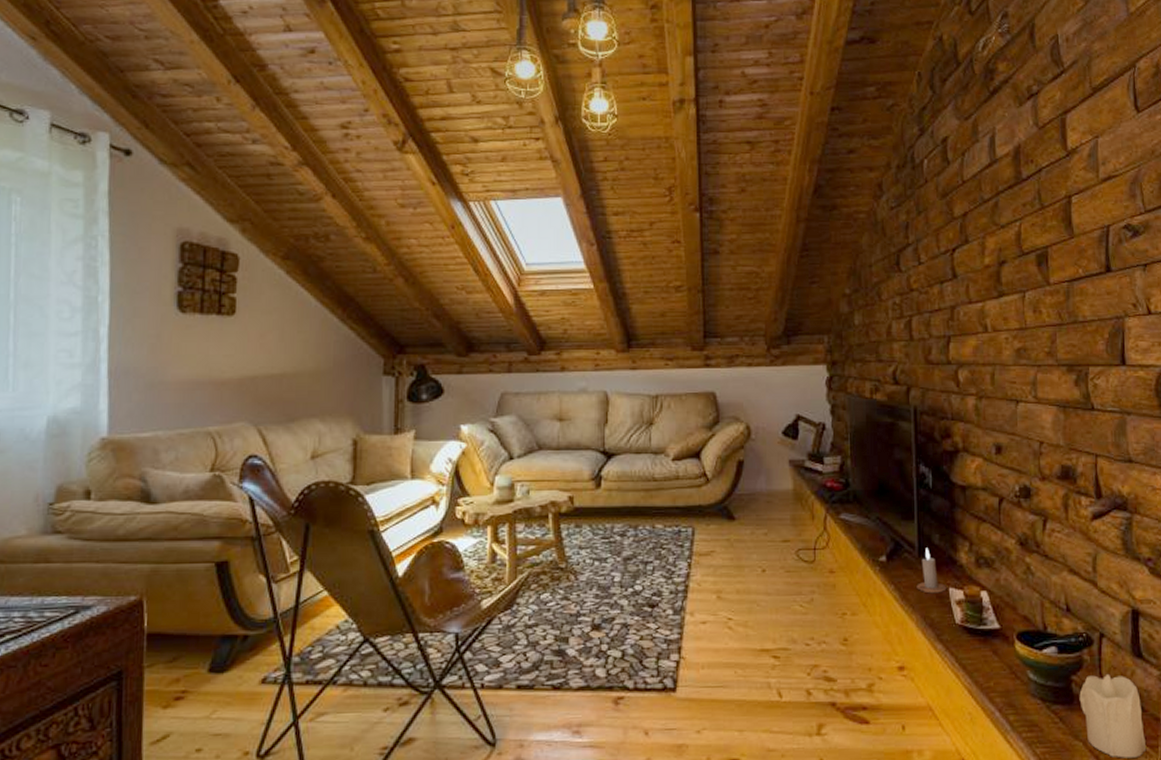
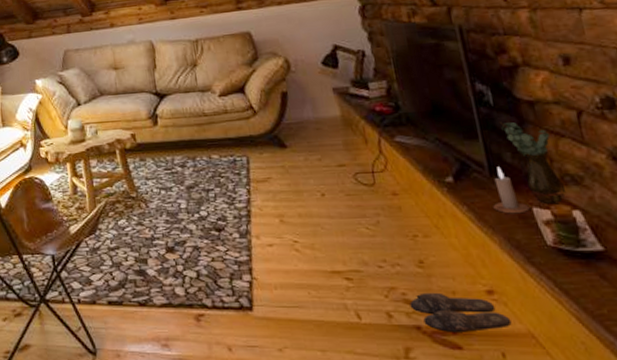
slippers: none [829,669,915,708] -> present [409,292,512,332]
vase: none [934,503,978,584] -> present [498,120,565,204]

